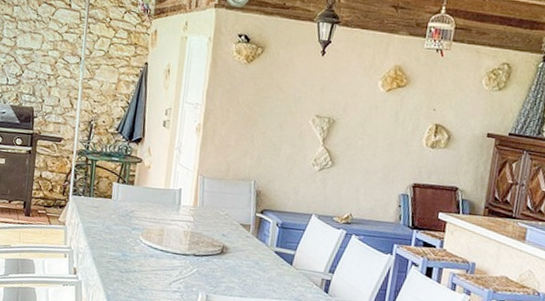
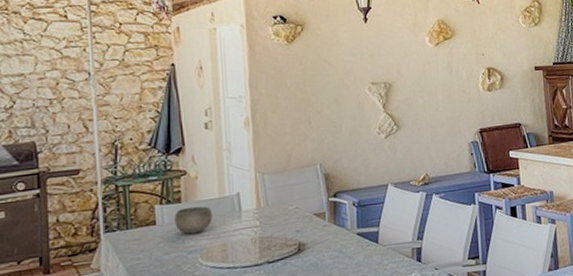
bowl: none [126,190,157,215] -> present [174,206,213,235]

